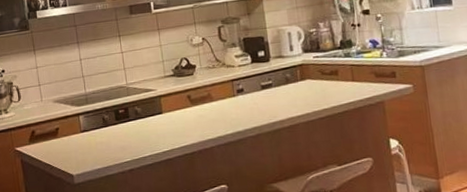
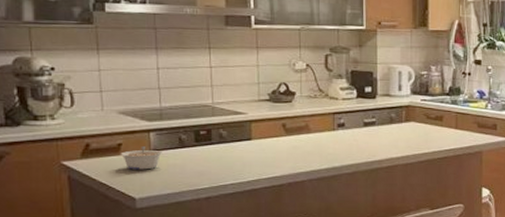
legume: none [58,127,92,150] -> present [120,145,163,170]

